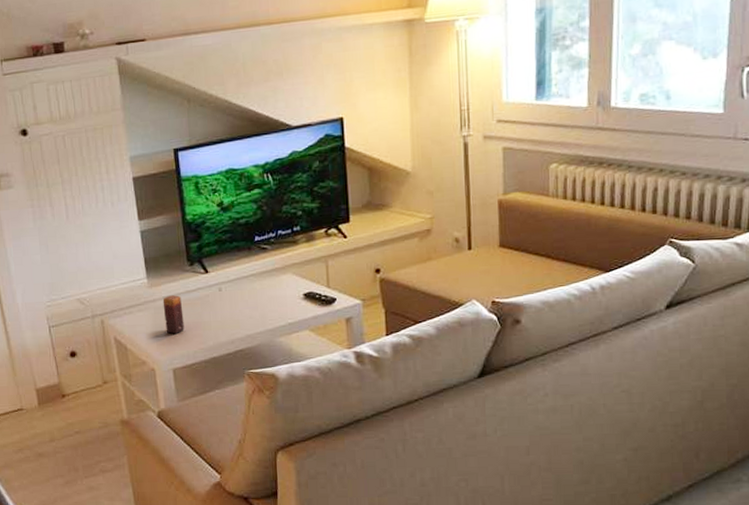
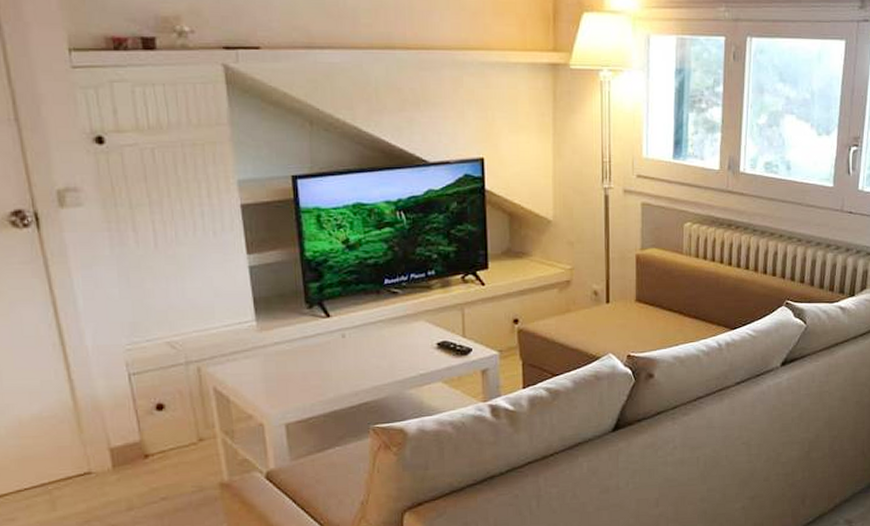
candle: present [162,295,185,335] -> none [274,341,300,385]

